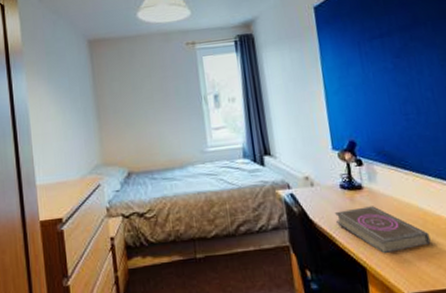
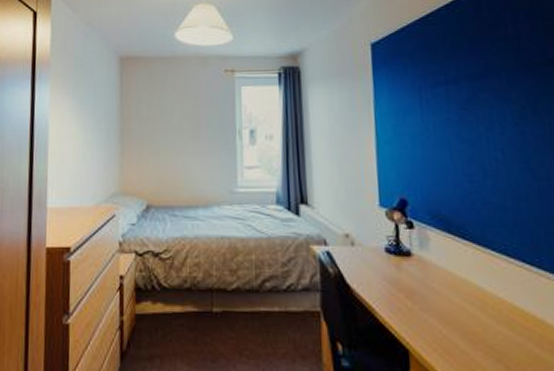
book: present [335,206,431,254] -> none [376,277,490,337]

